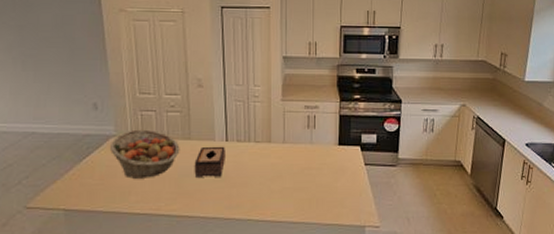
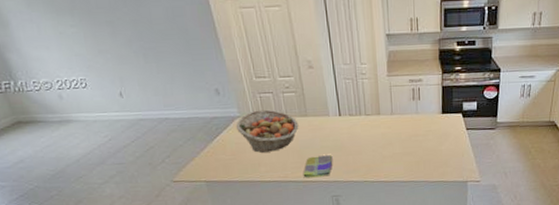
dish towel: none [178,186,214,212] -> present [303,155,333,178]
tissue box: present [194,146,225,177] -> none [313,120,340,149]

